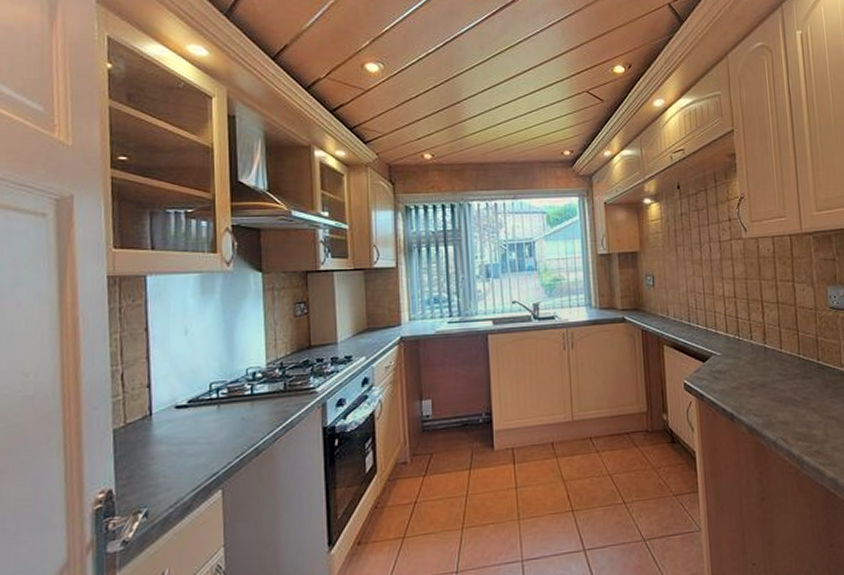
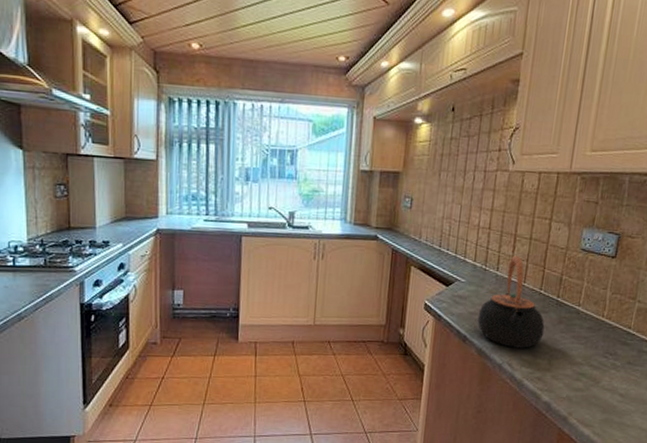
teapot: none [741,321,813,421] -> present [477,255,545,348]

